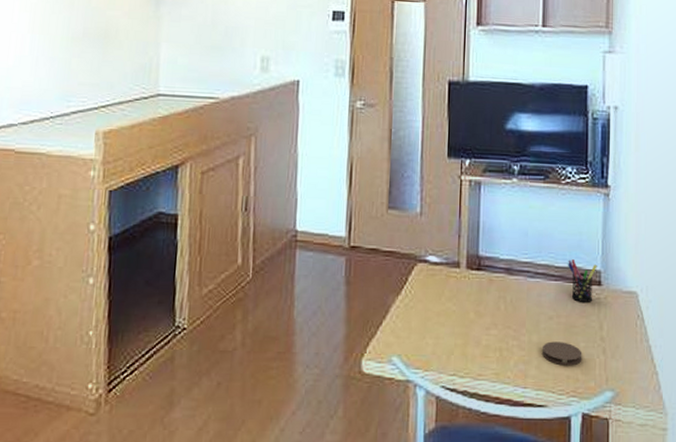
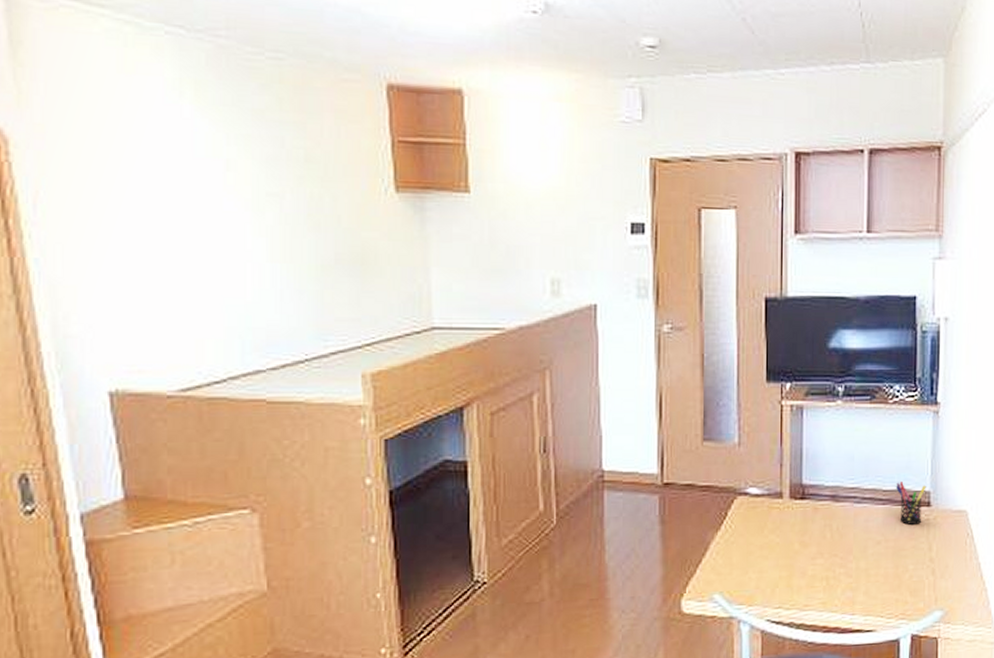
coaster: present [543,341,582,366] -> none [871,565,911,590]

